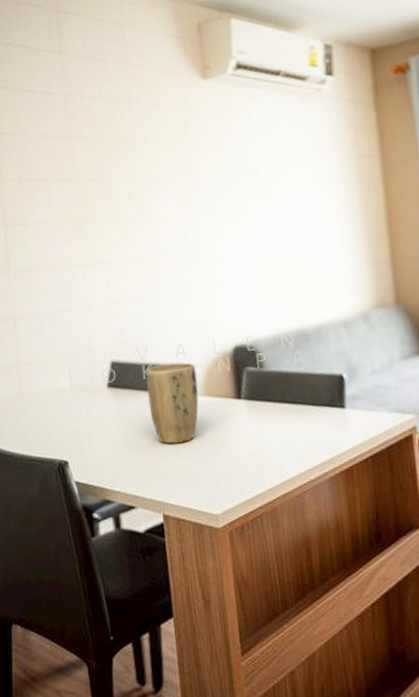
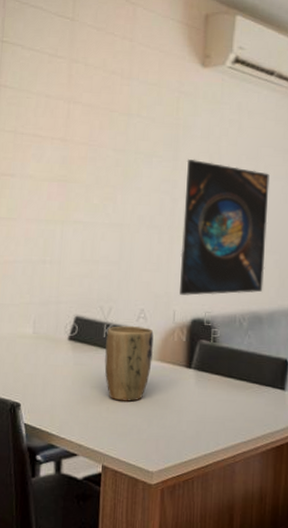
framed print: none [202,177,305,323] -> present [180,159,270,296]

